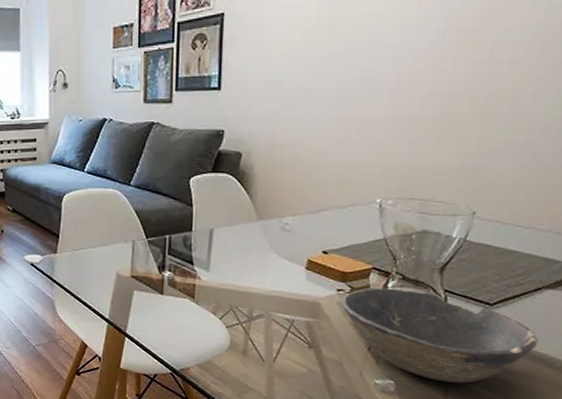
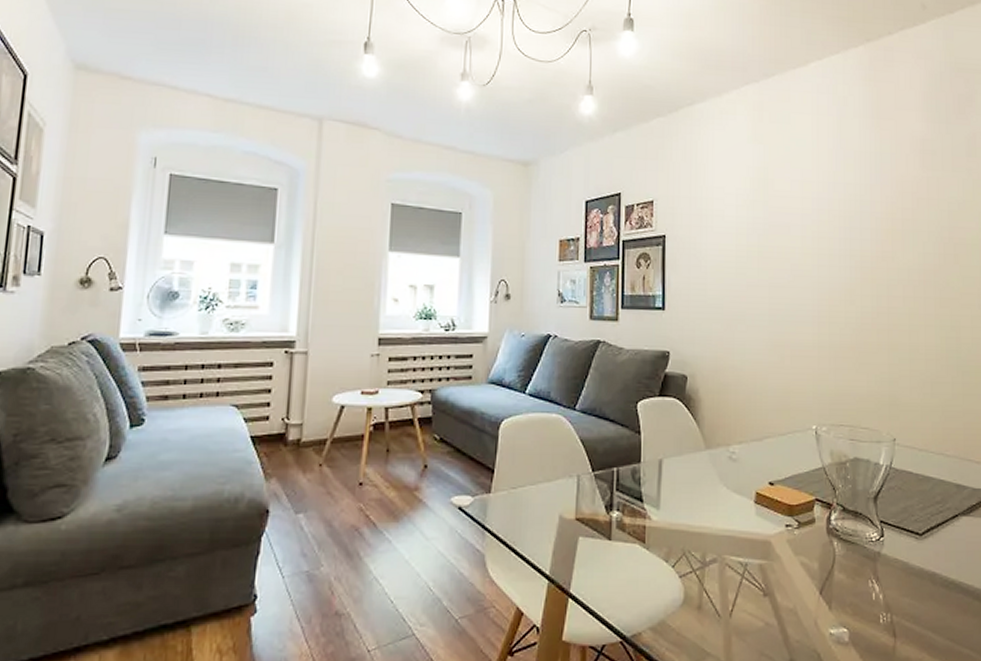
bowl: present [342,287,539,383] -> none [792,521,964,625]

